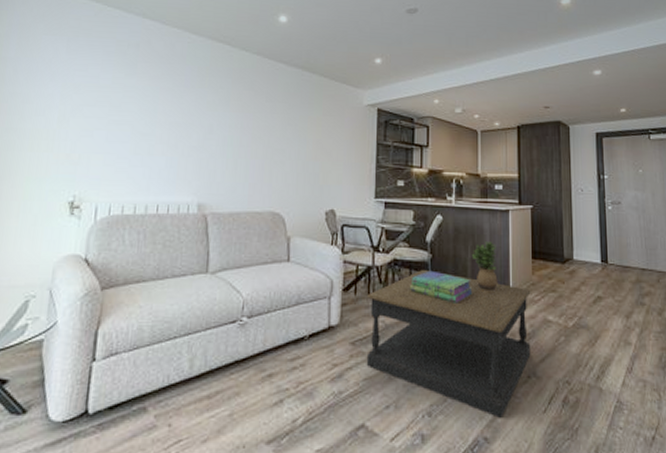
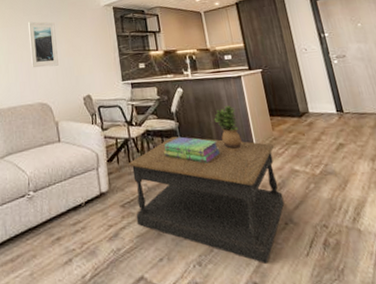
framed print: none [266,110,304,169] -> present [28,21,59,68]

